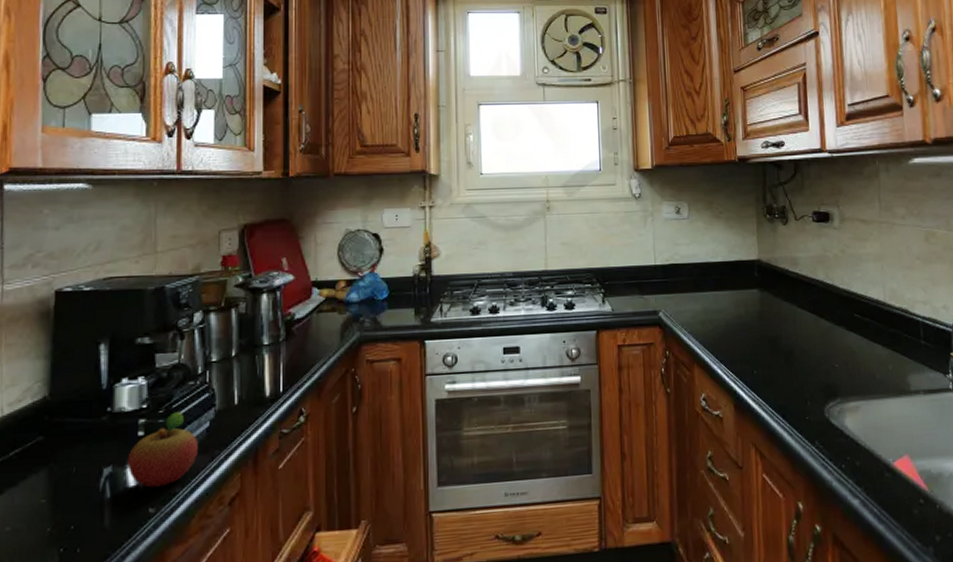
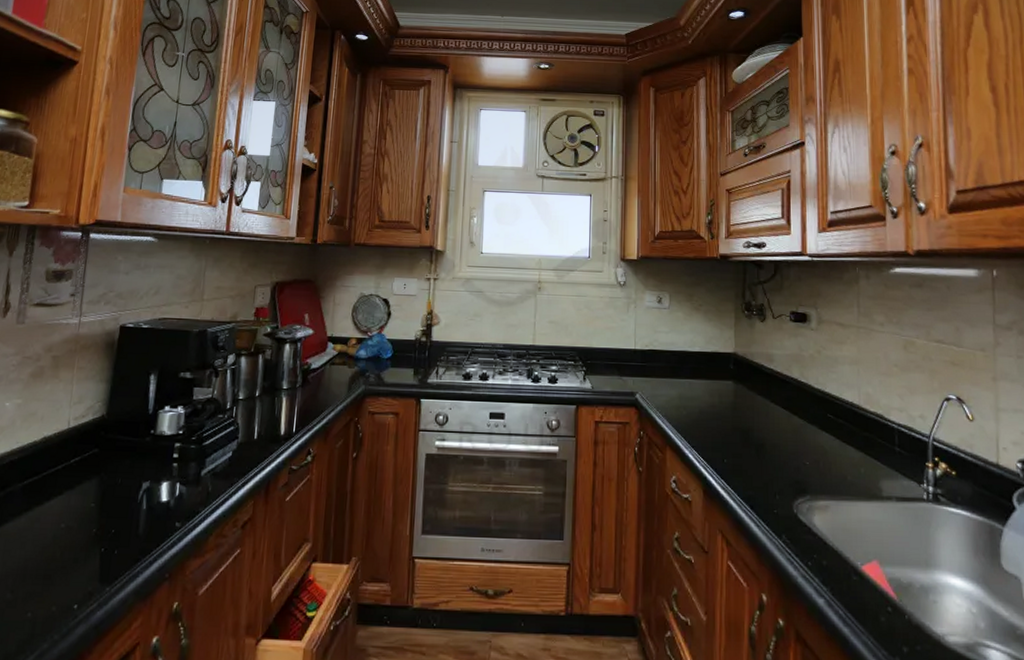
fruit: present [127,411,198,488] -> none [162,440,221,504]

